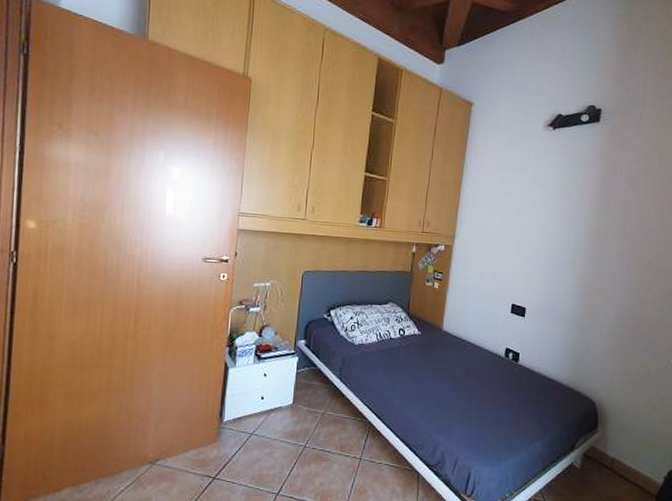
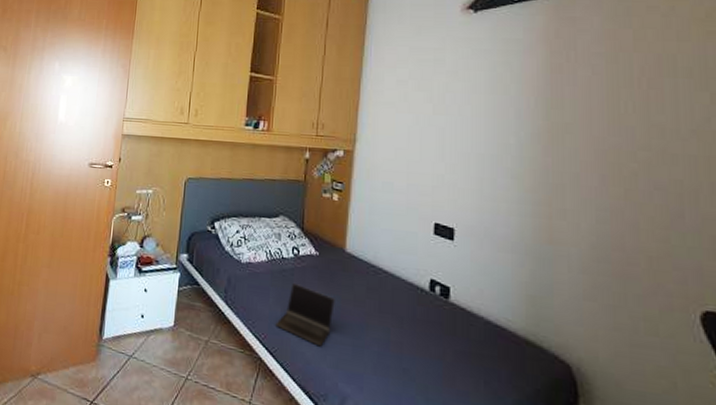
laptop computer: none [383,358,433,408] -> present [275,282,335,347]

